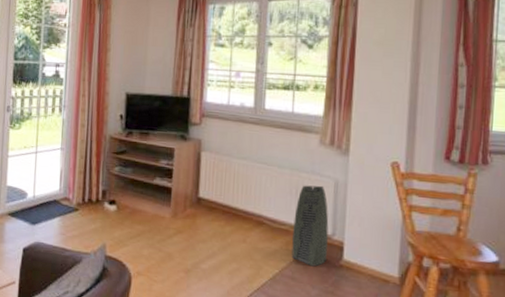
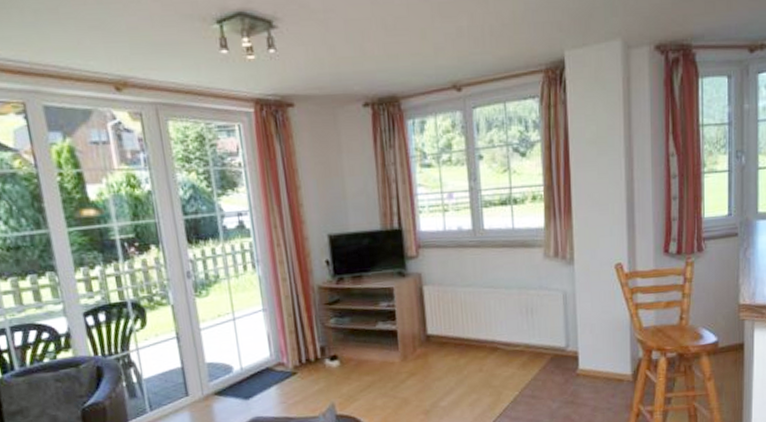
air purifier: present [291,185,329,267] -> none [527,299,563,381]

